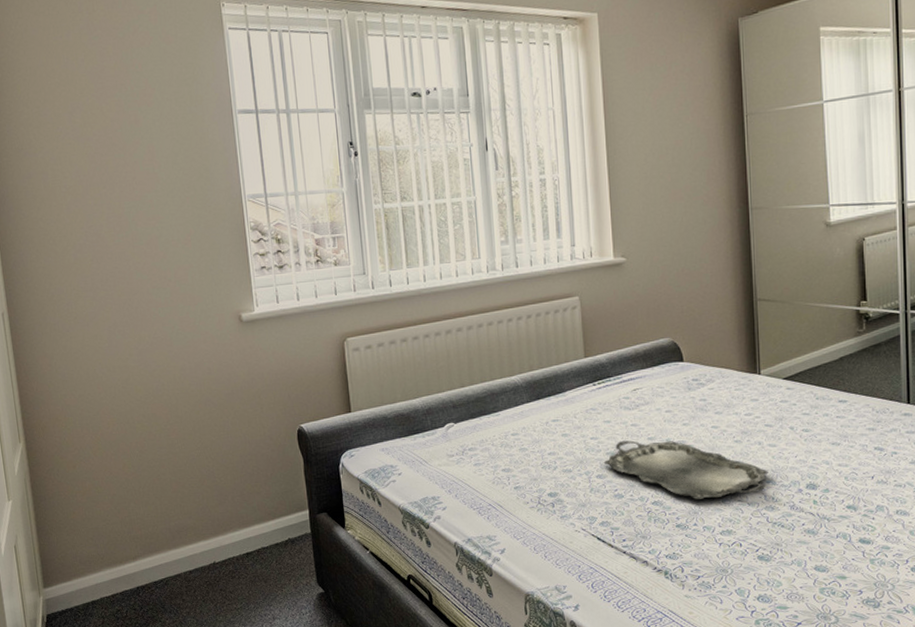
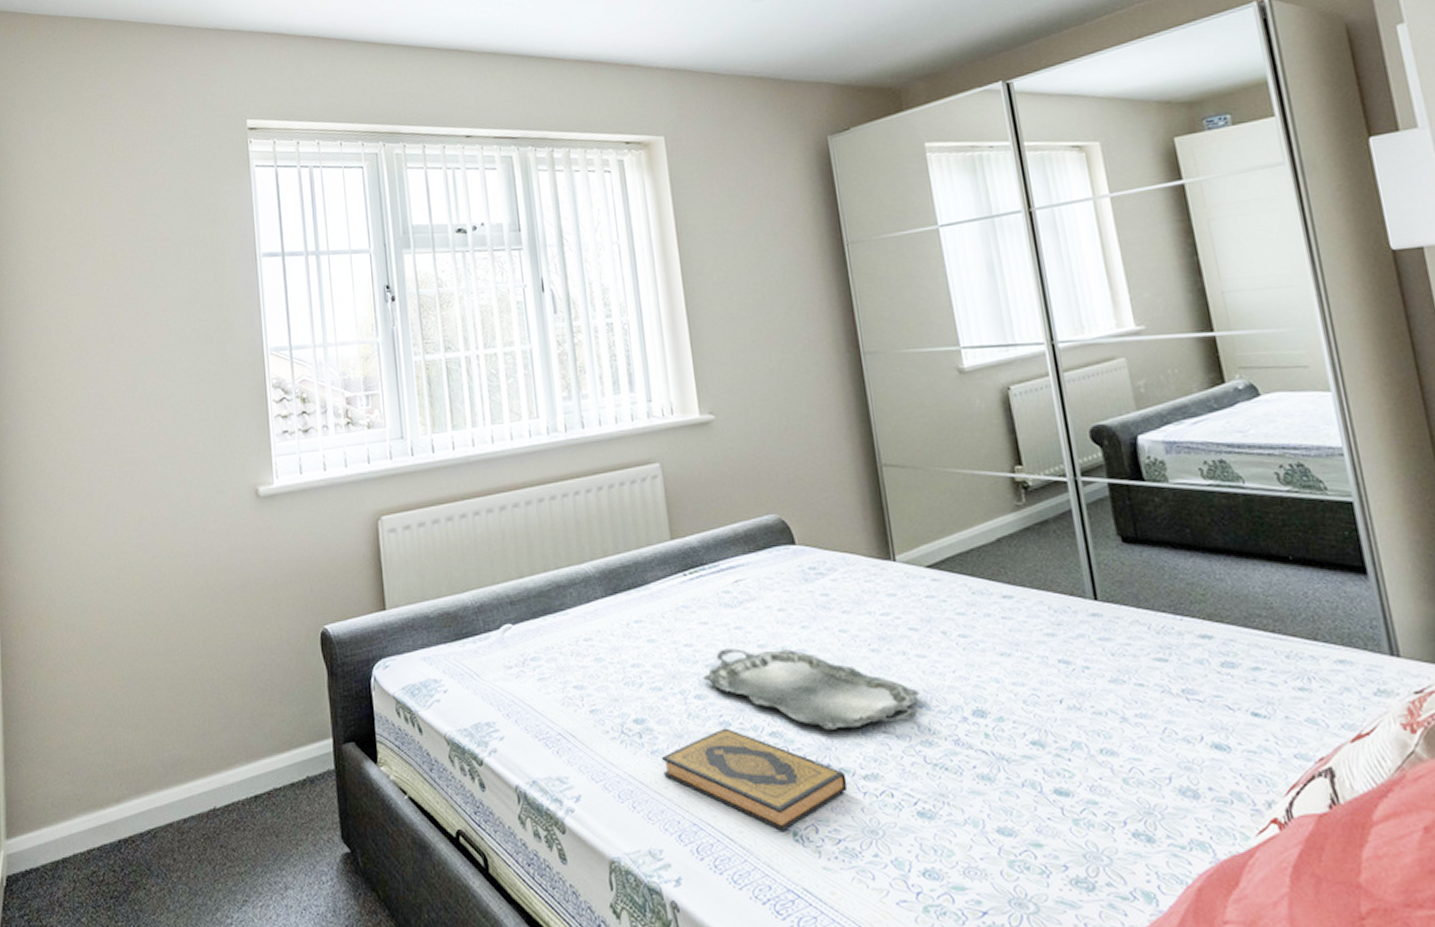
hardback book: none [568,499,708,571] -> present [661,728,848,831]

